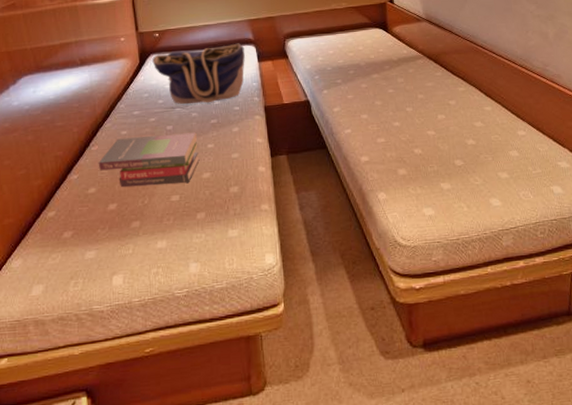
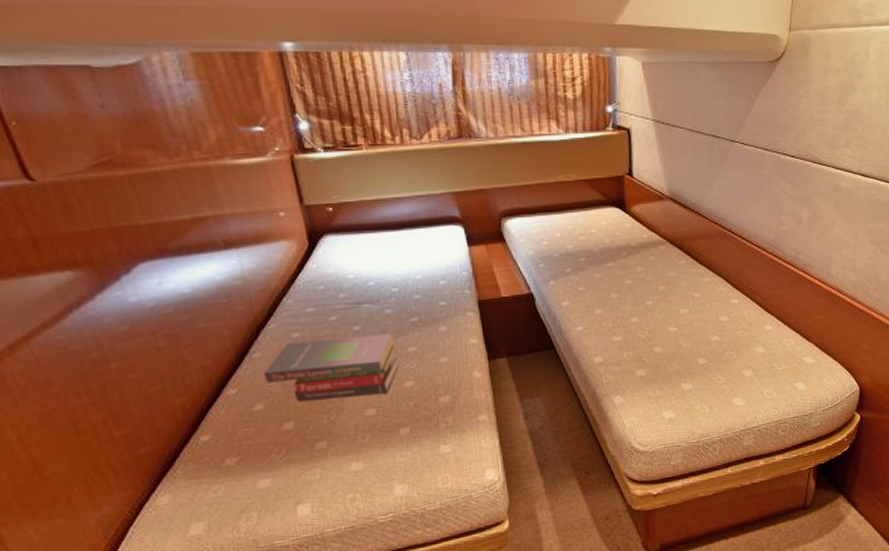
tote bag: present [152,43,245,105] -> none [326,222,451,299]

